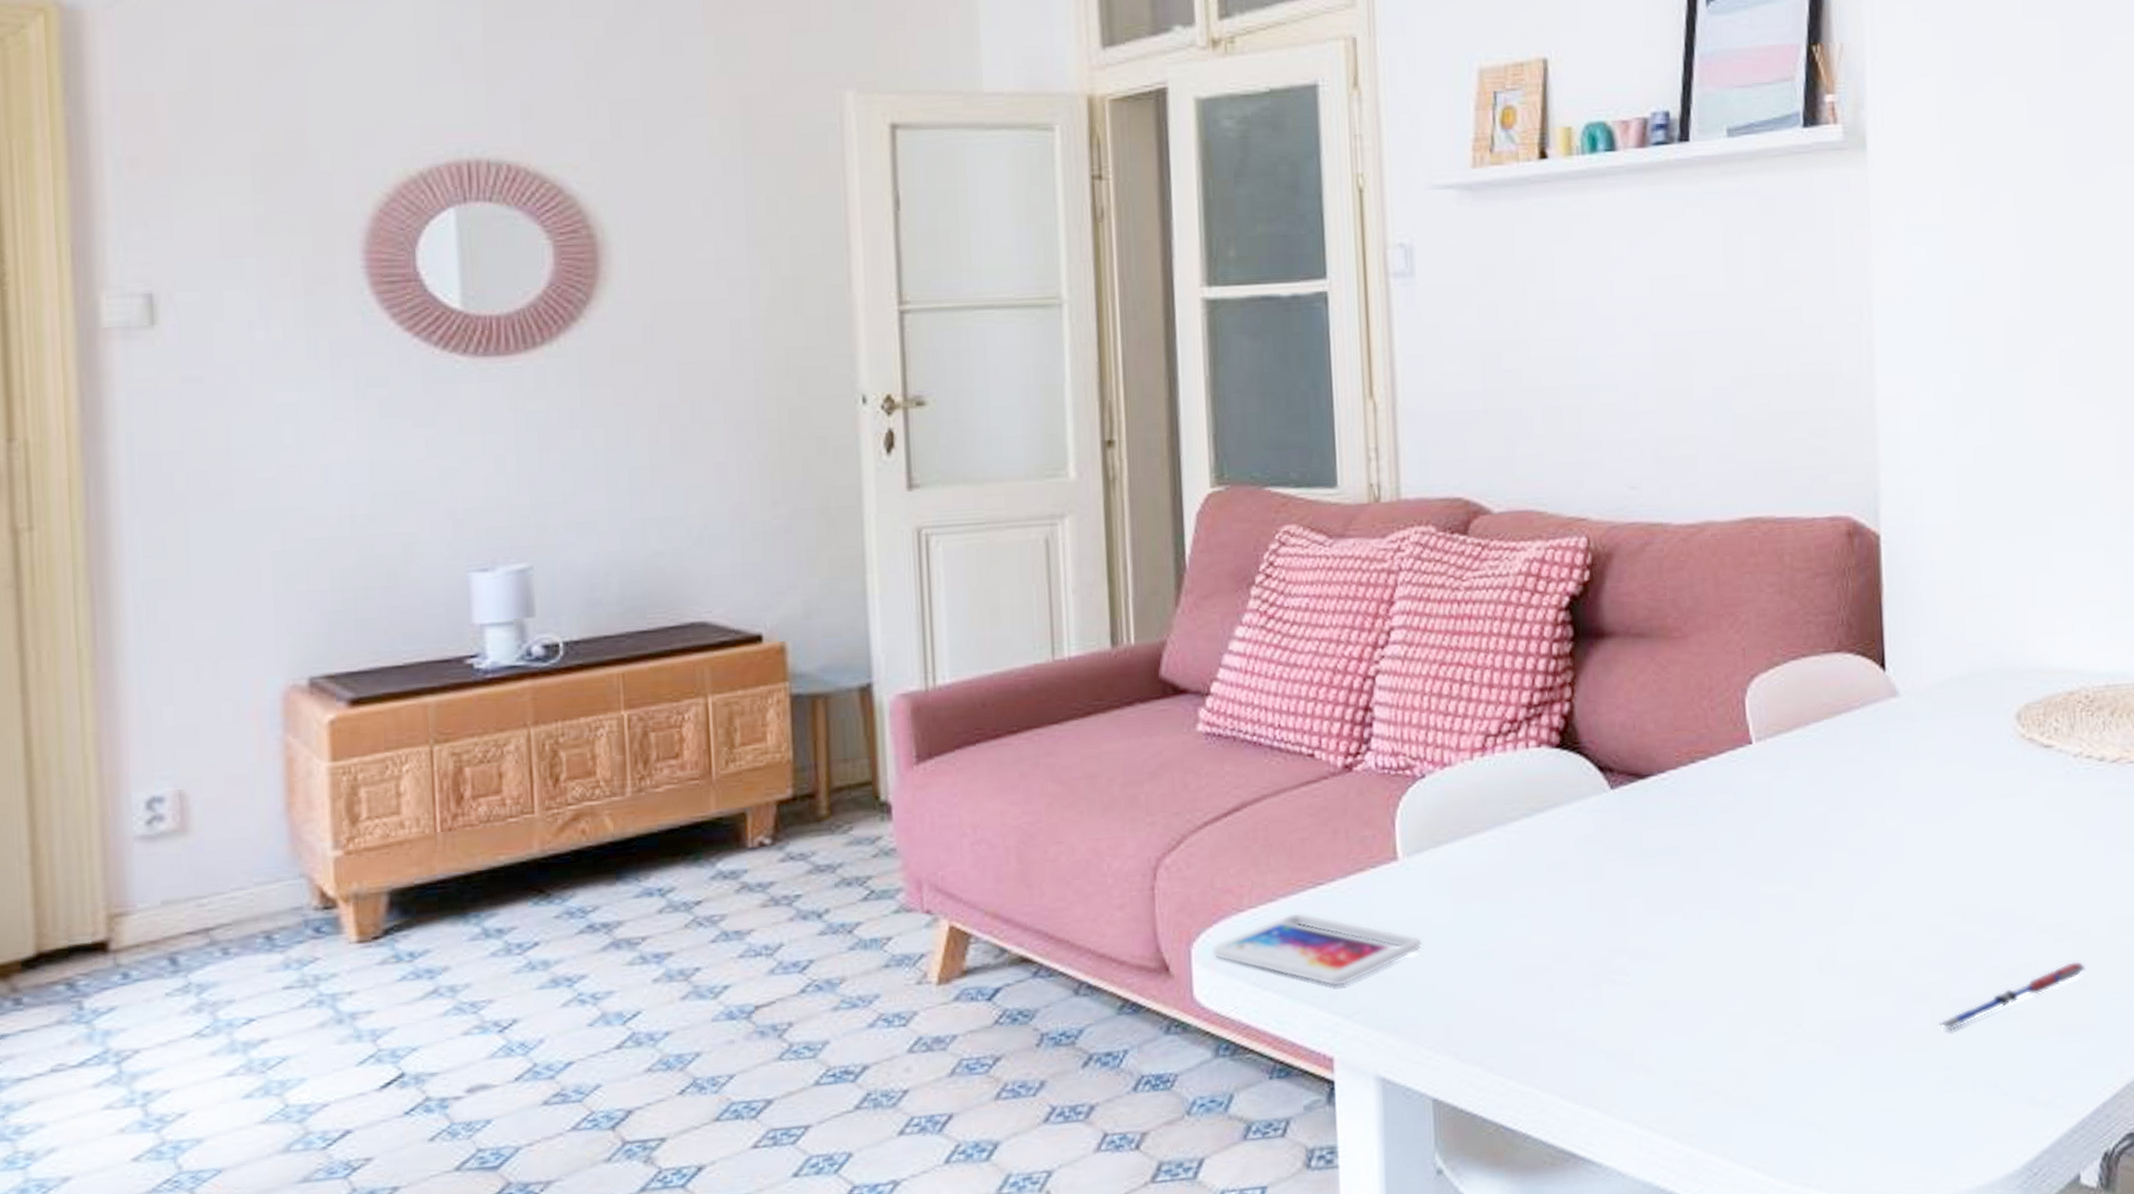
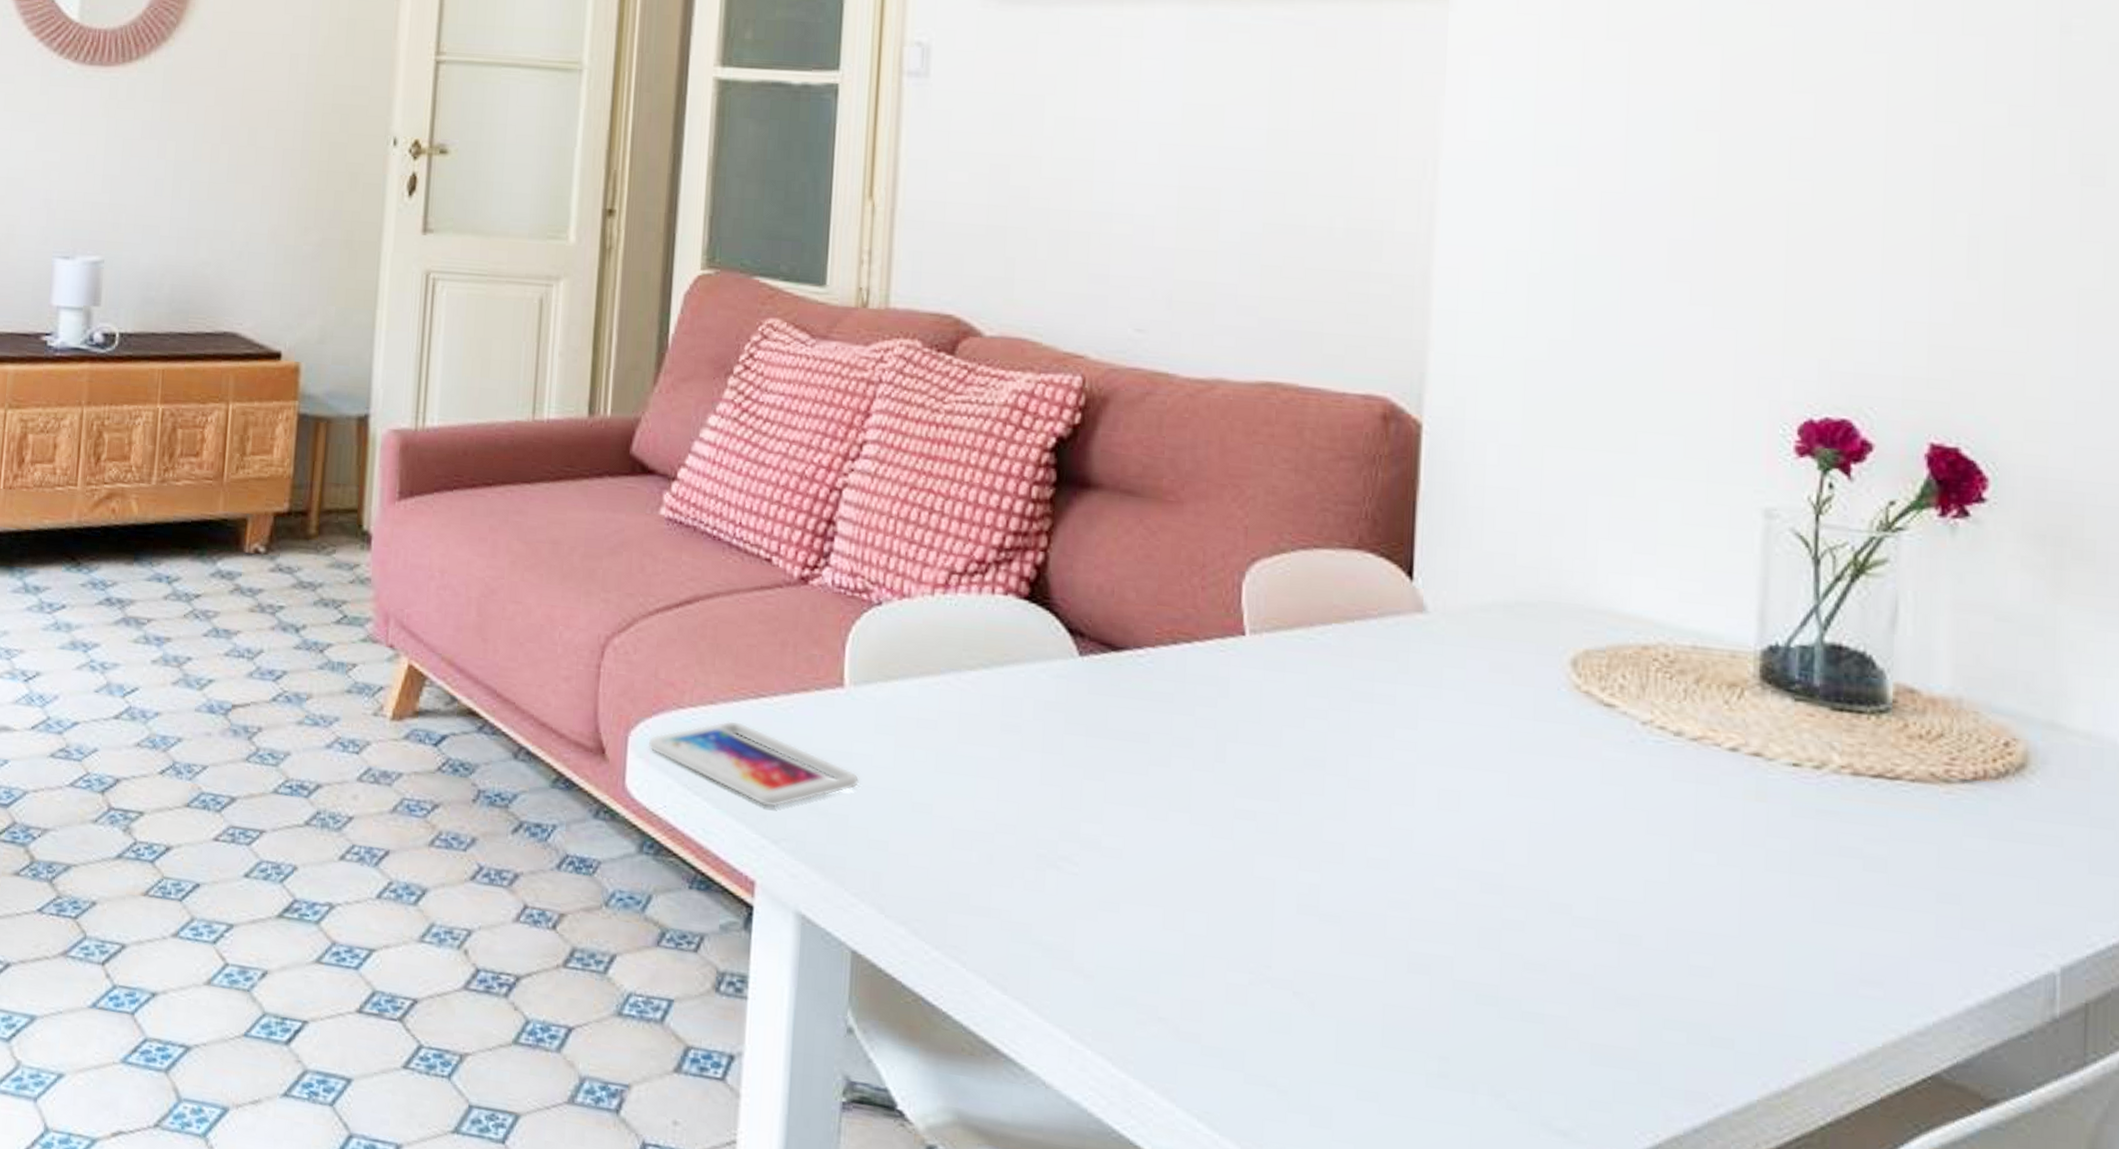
pen: present [1938,960,2086,1031] -> none [1436,969,1633,1017]

